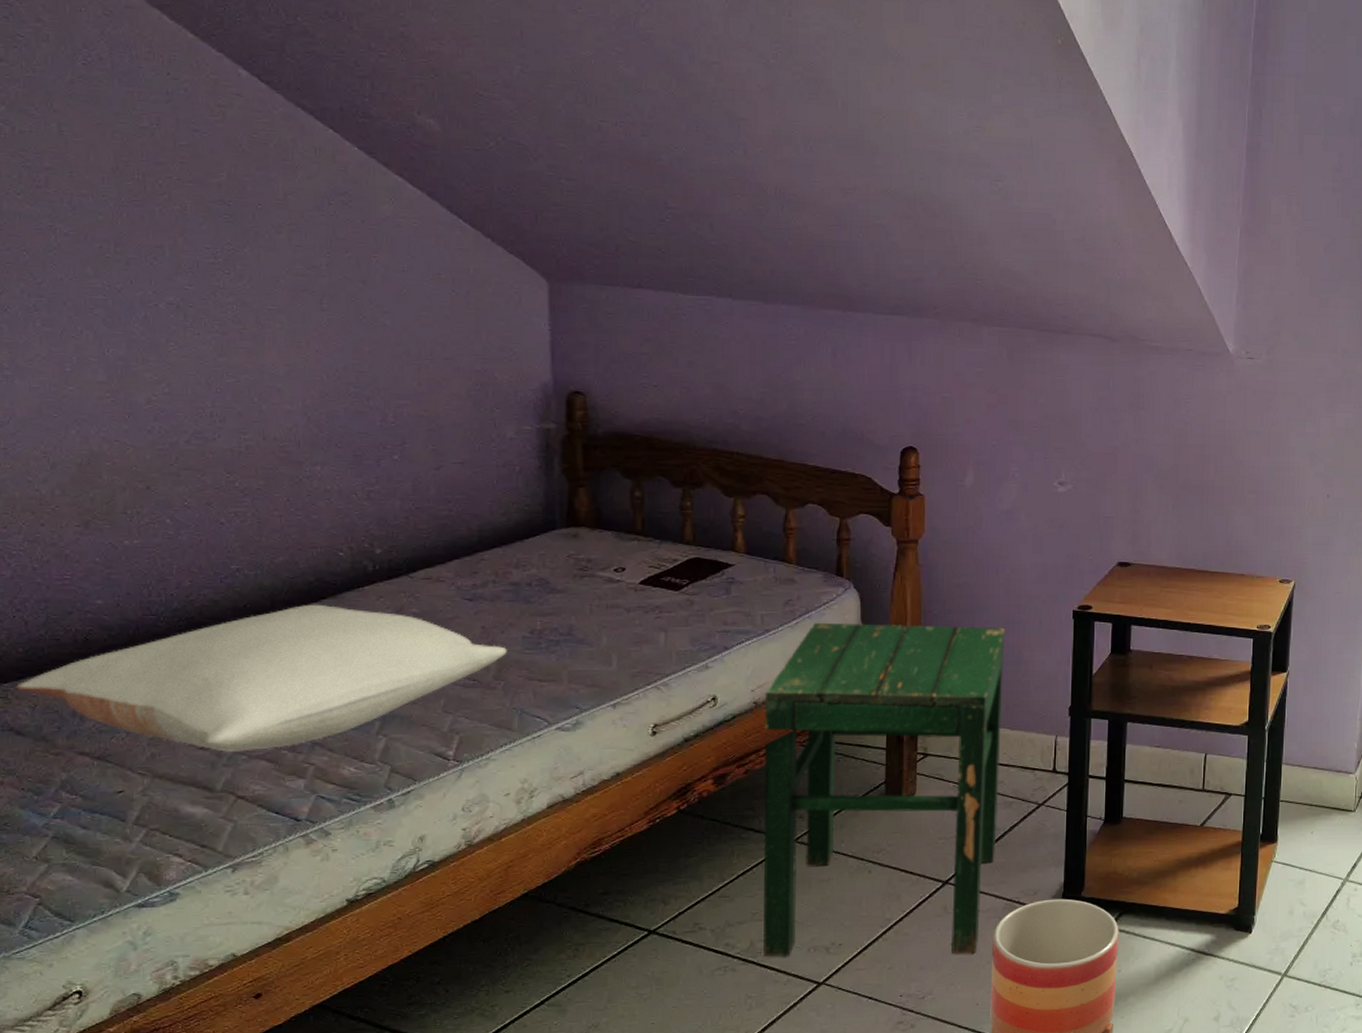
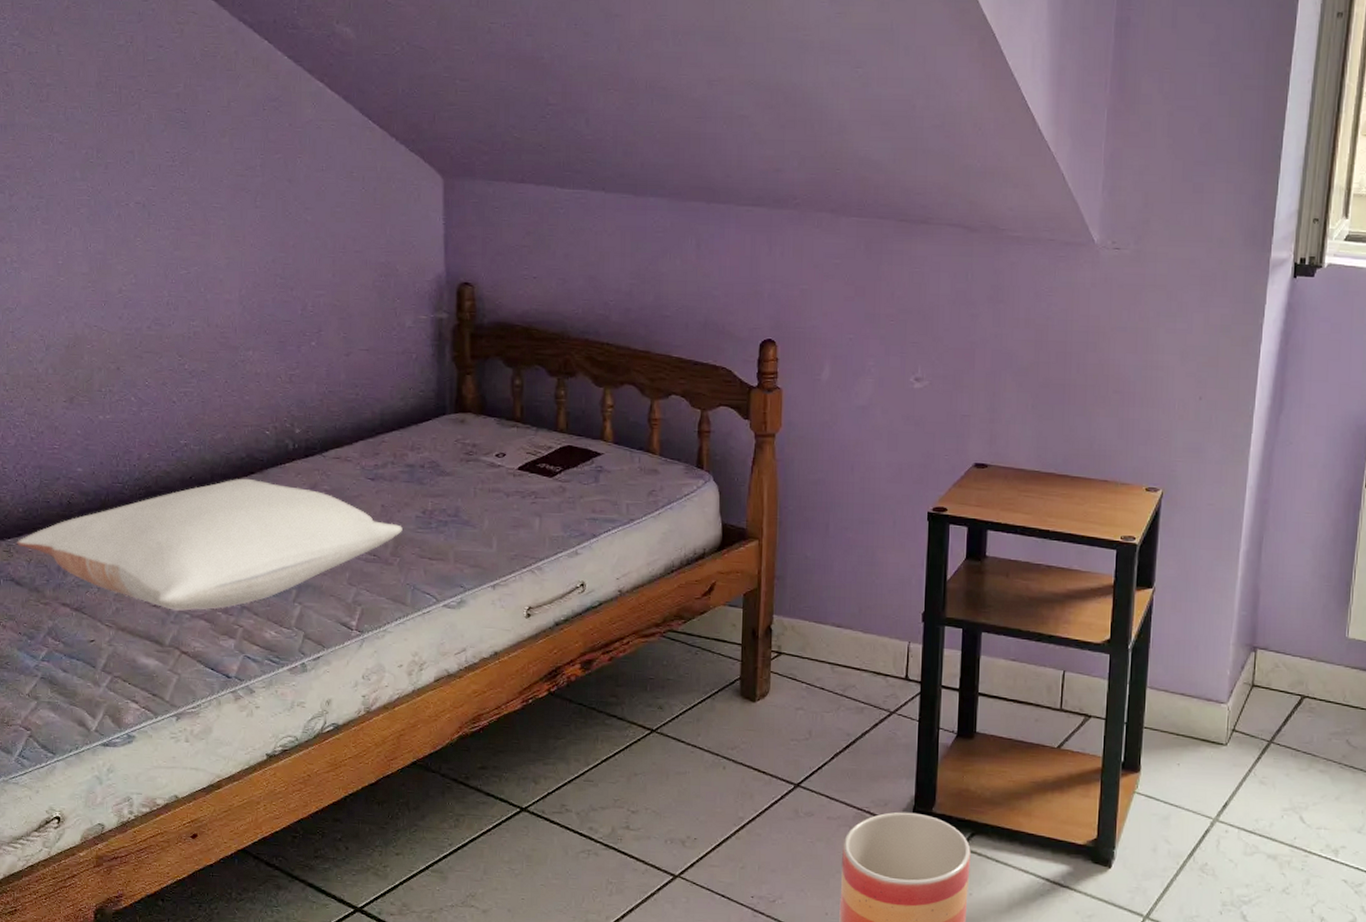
stool: present [764,622,1006,957] -> none [624,513,860,861]

